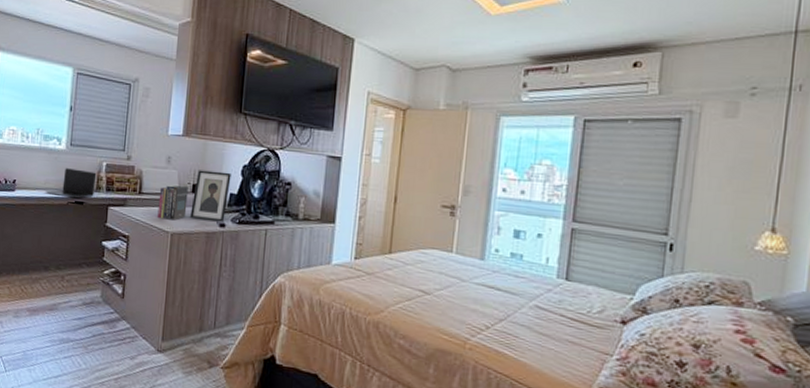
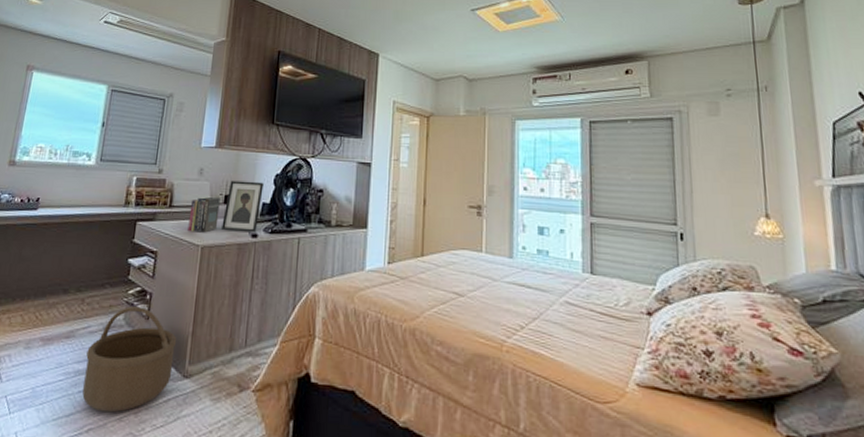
laptop computer: present [45,168,97,199] -> none [70,184,126,215]
basket: none [68,285,151,377] -> present [82,306,177,413]

